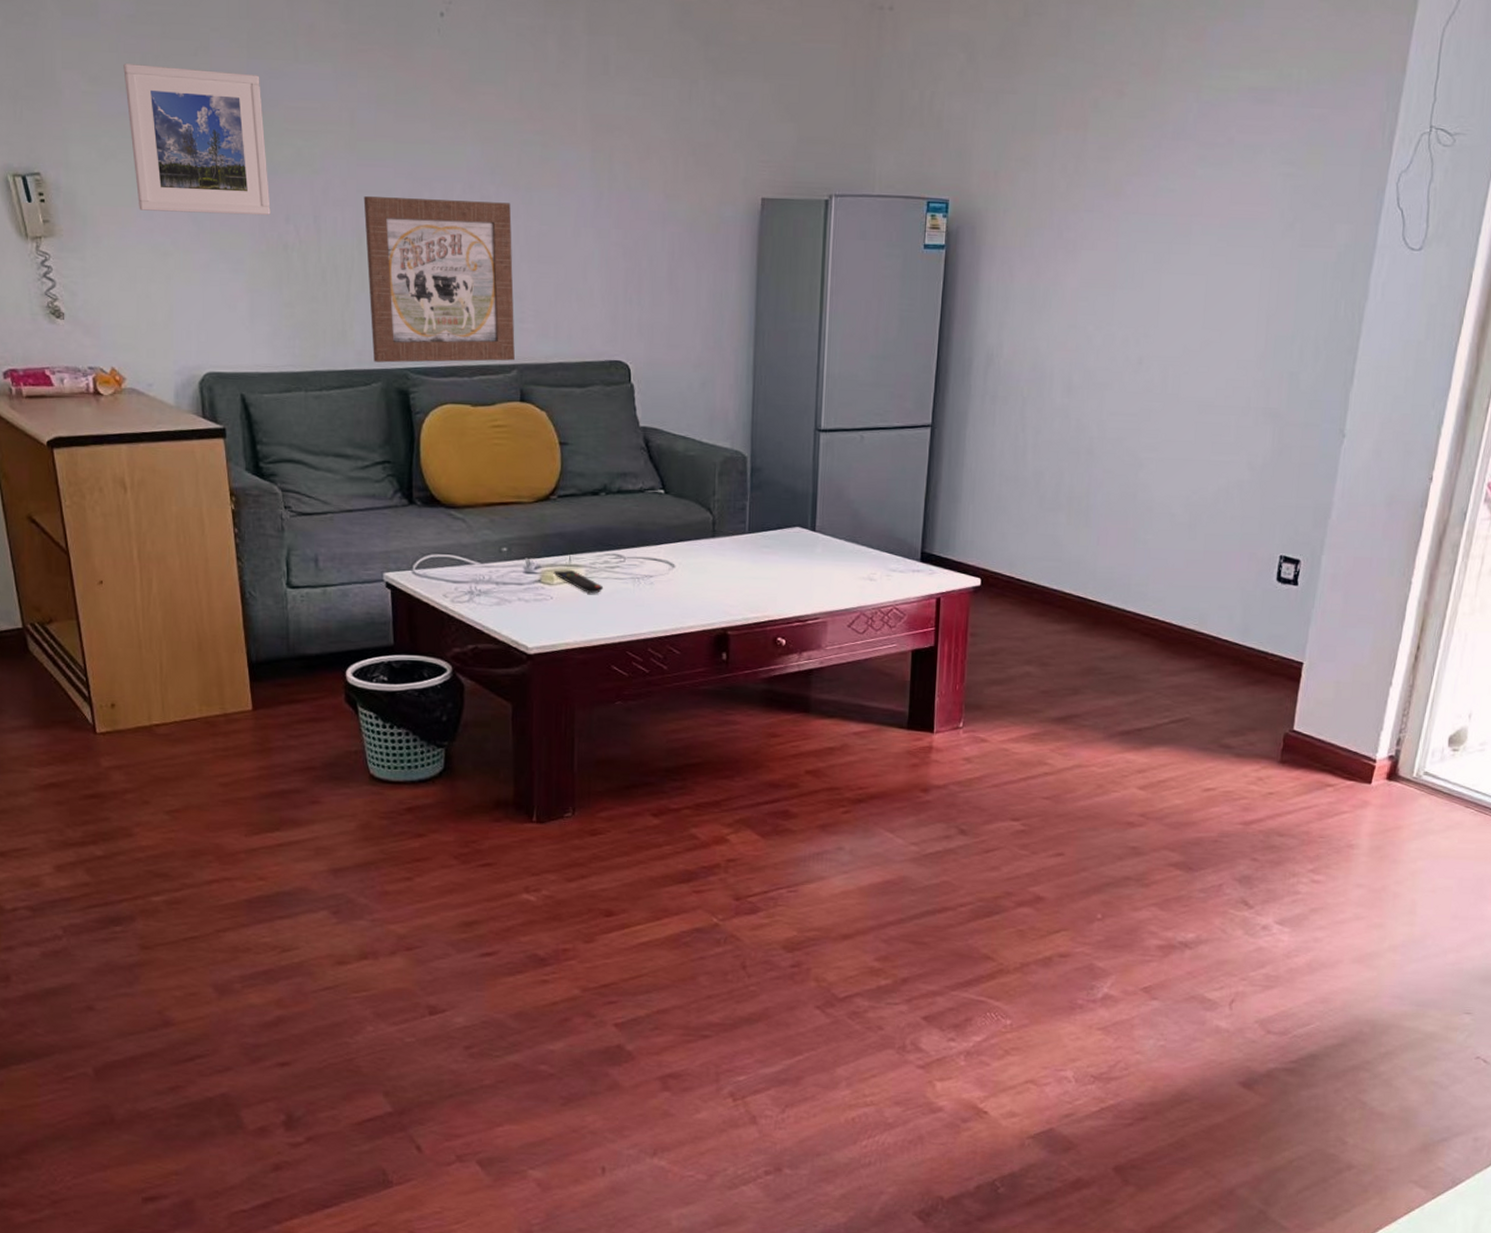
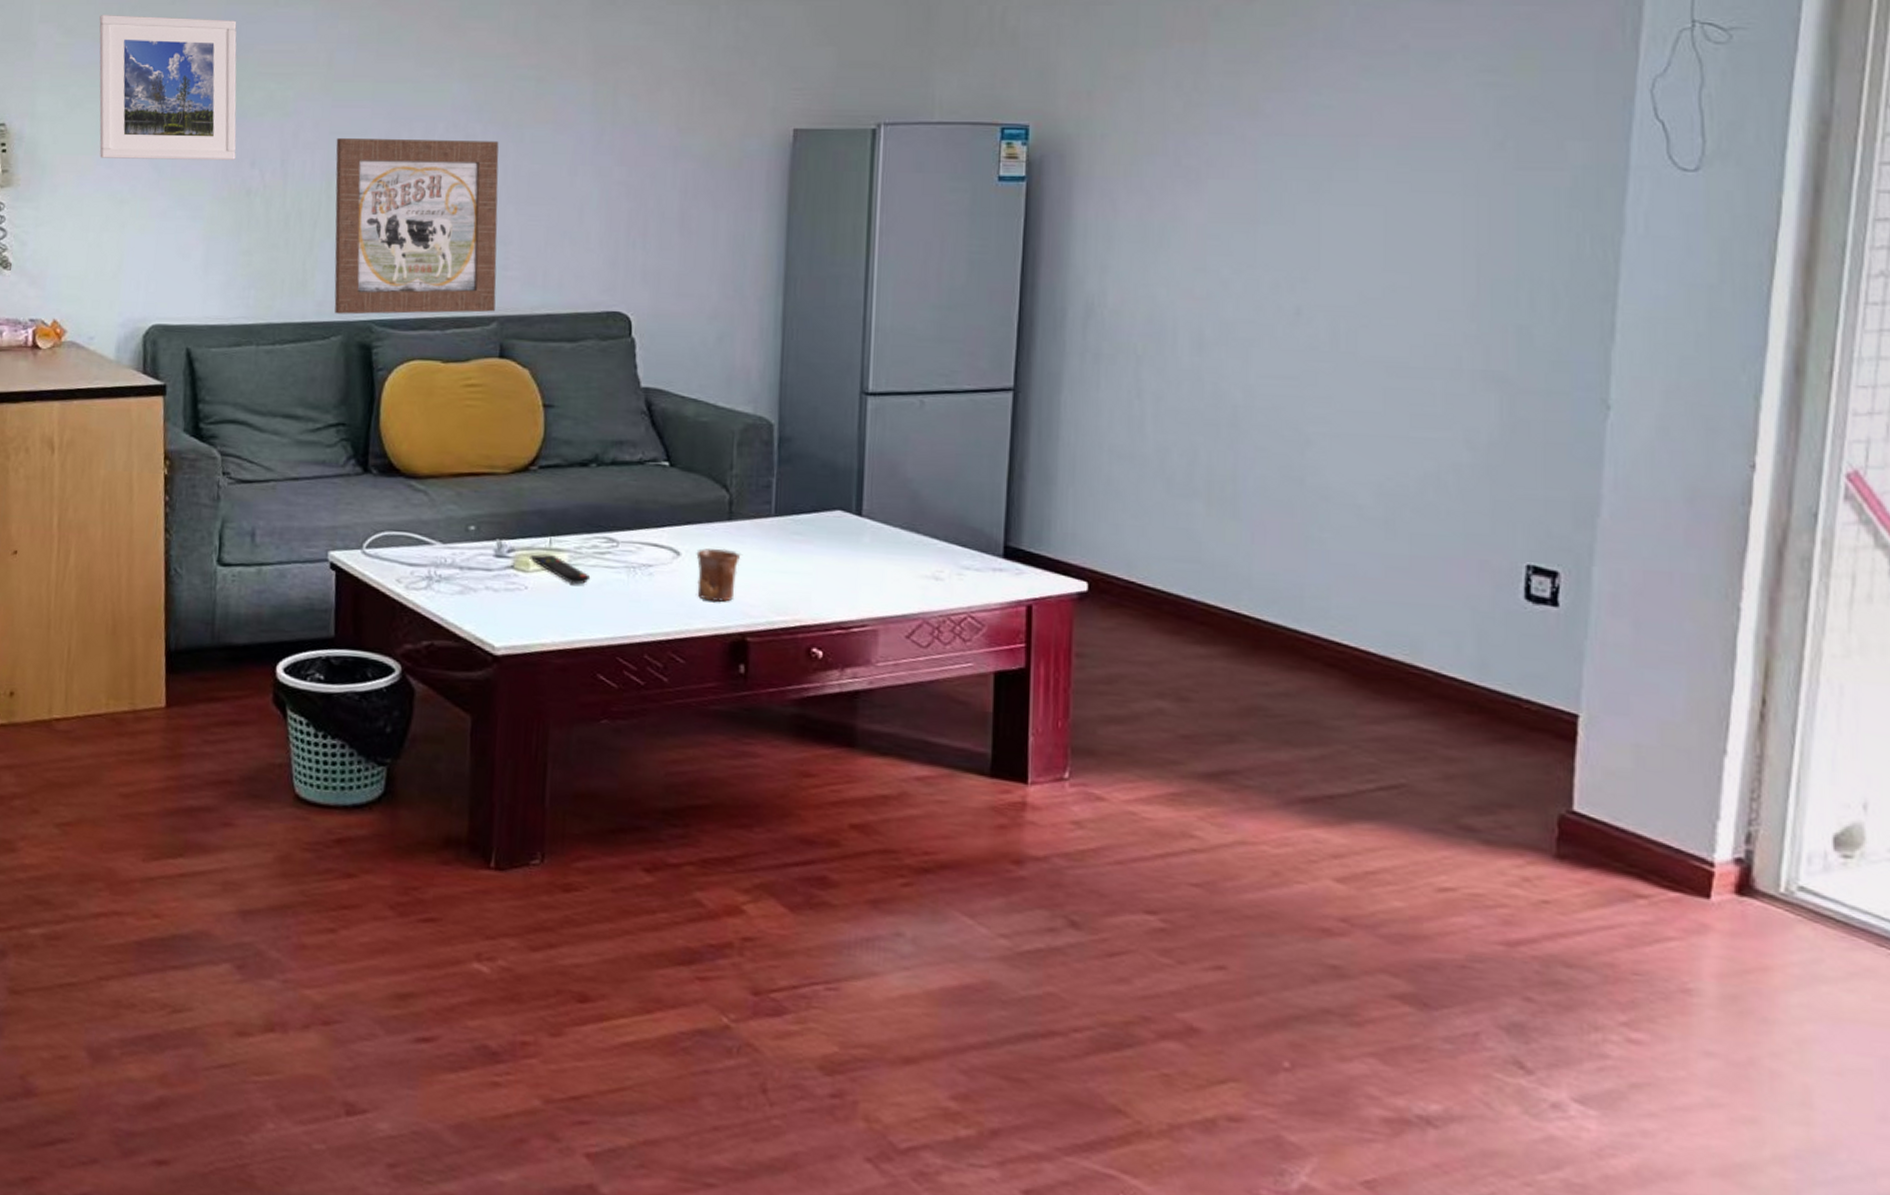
mug: none [687,561,722,605] -> present [696,549,740,603]

